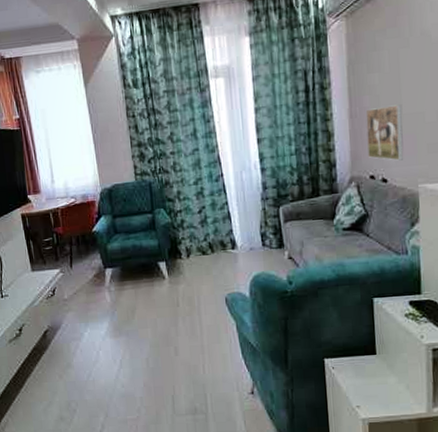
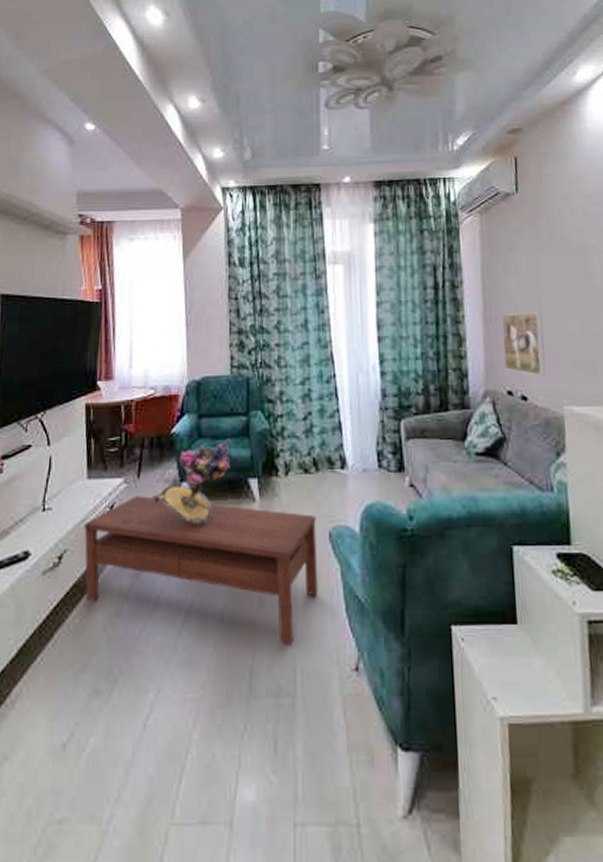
coffee table: none [34,281,220,379] -> present [84,496,319,644]
bouquet: none [83,232,143,299] -> present [152,438,231,524]

